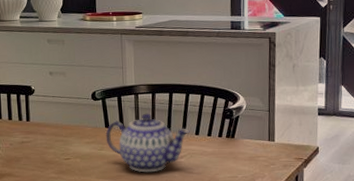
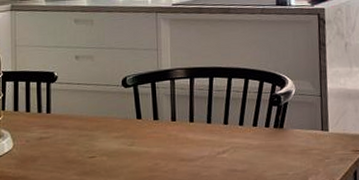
teapot: present [105,113,190,173] -> none [137,101,233,172]

